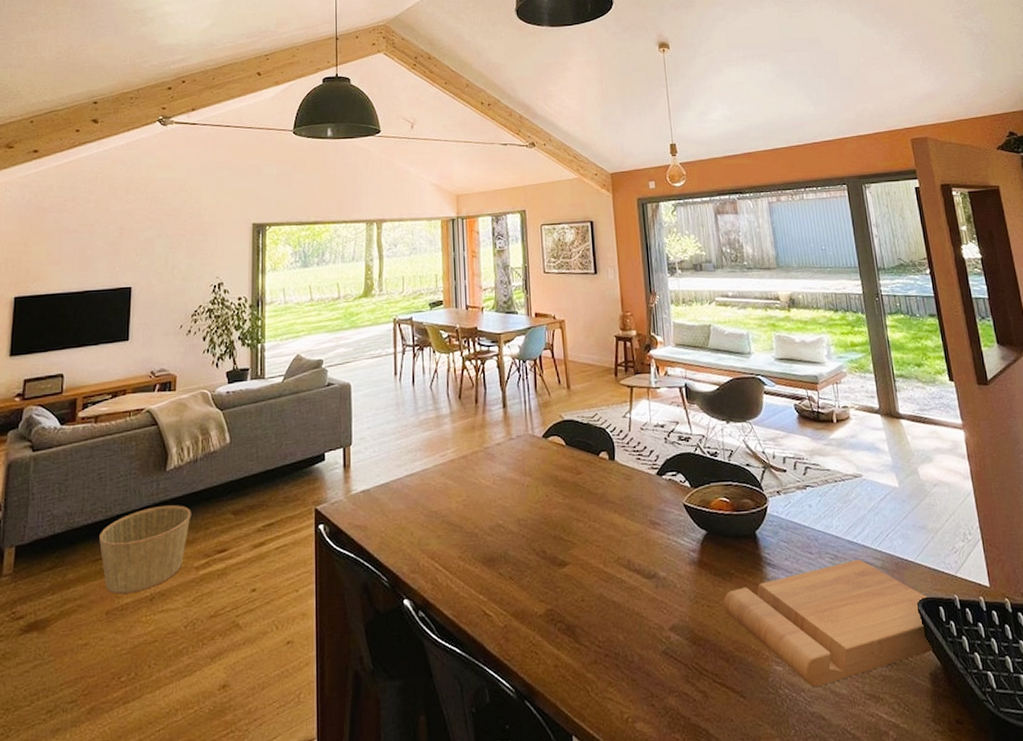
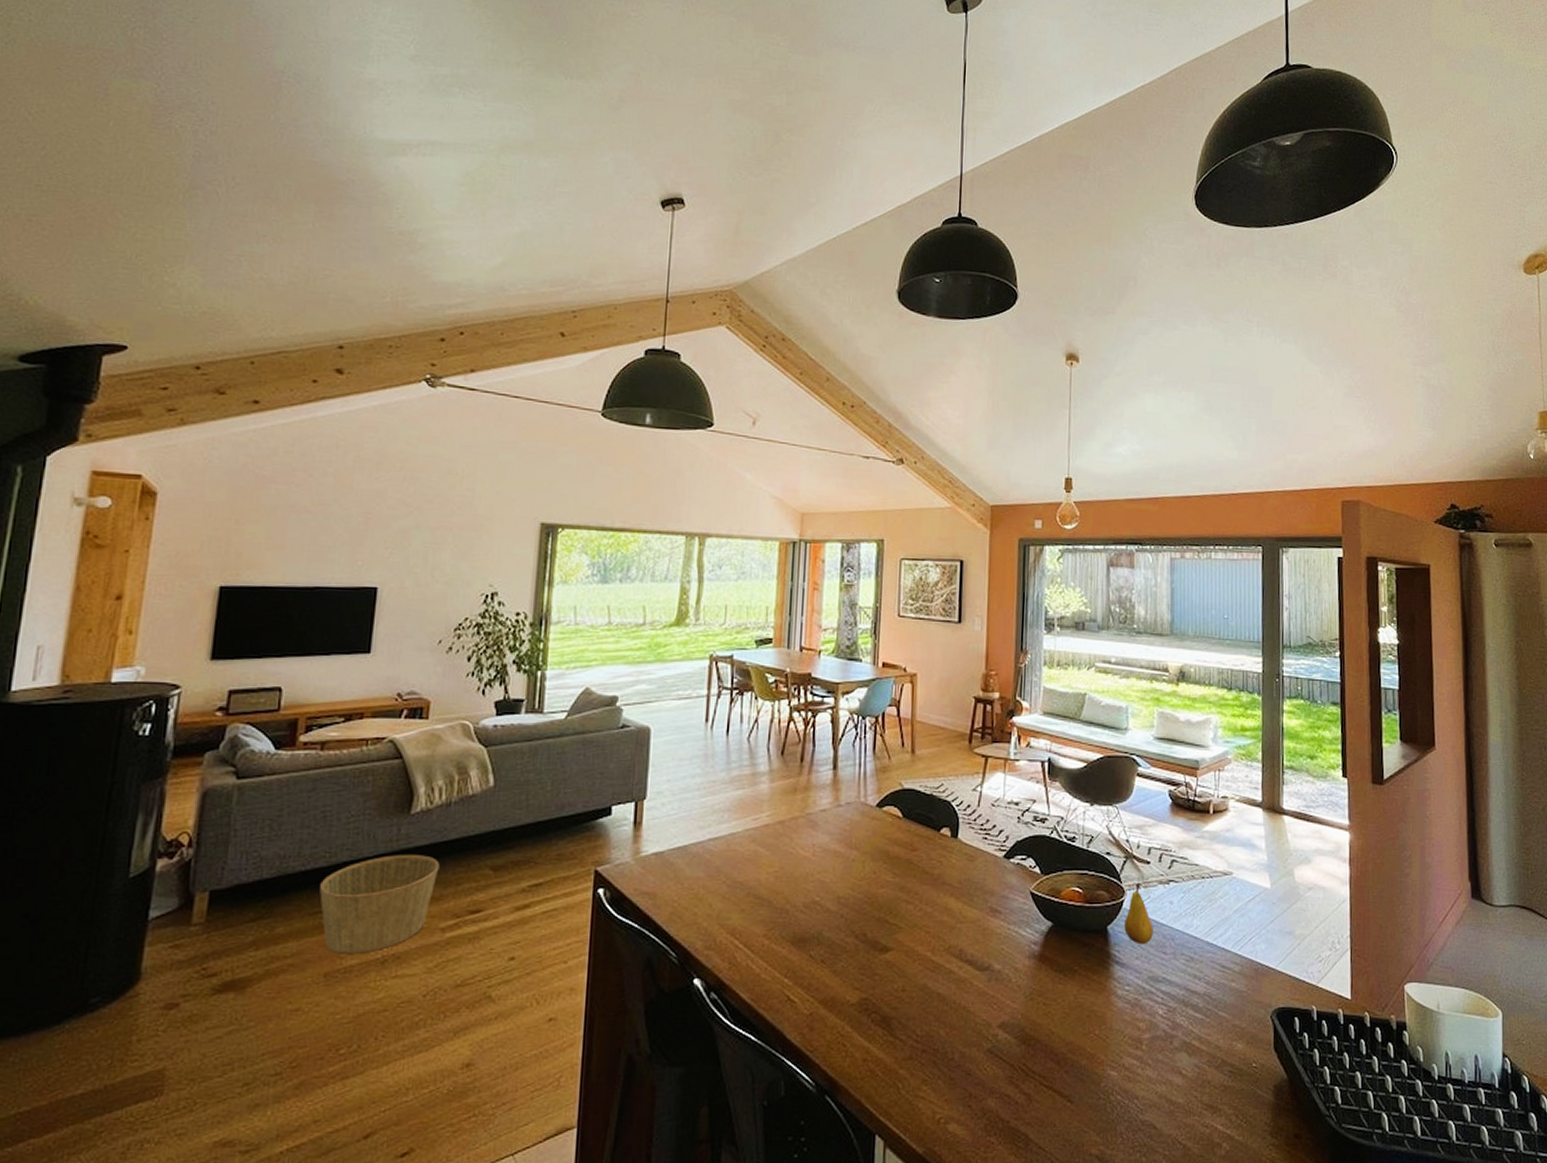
cutting board: present [723,559,935,688] -> none [1061,962,1284,1095]
fruit: none [770,489,798,547] -> present [1124,882,1153,945]

